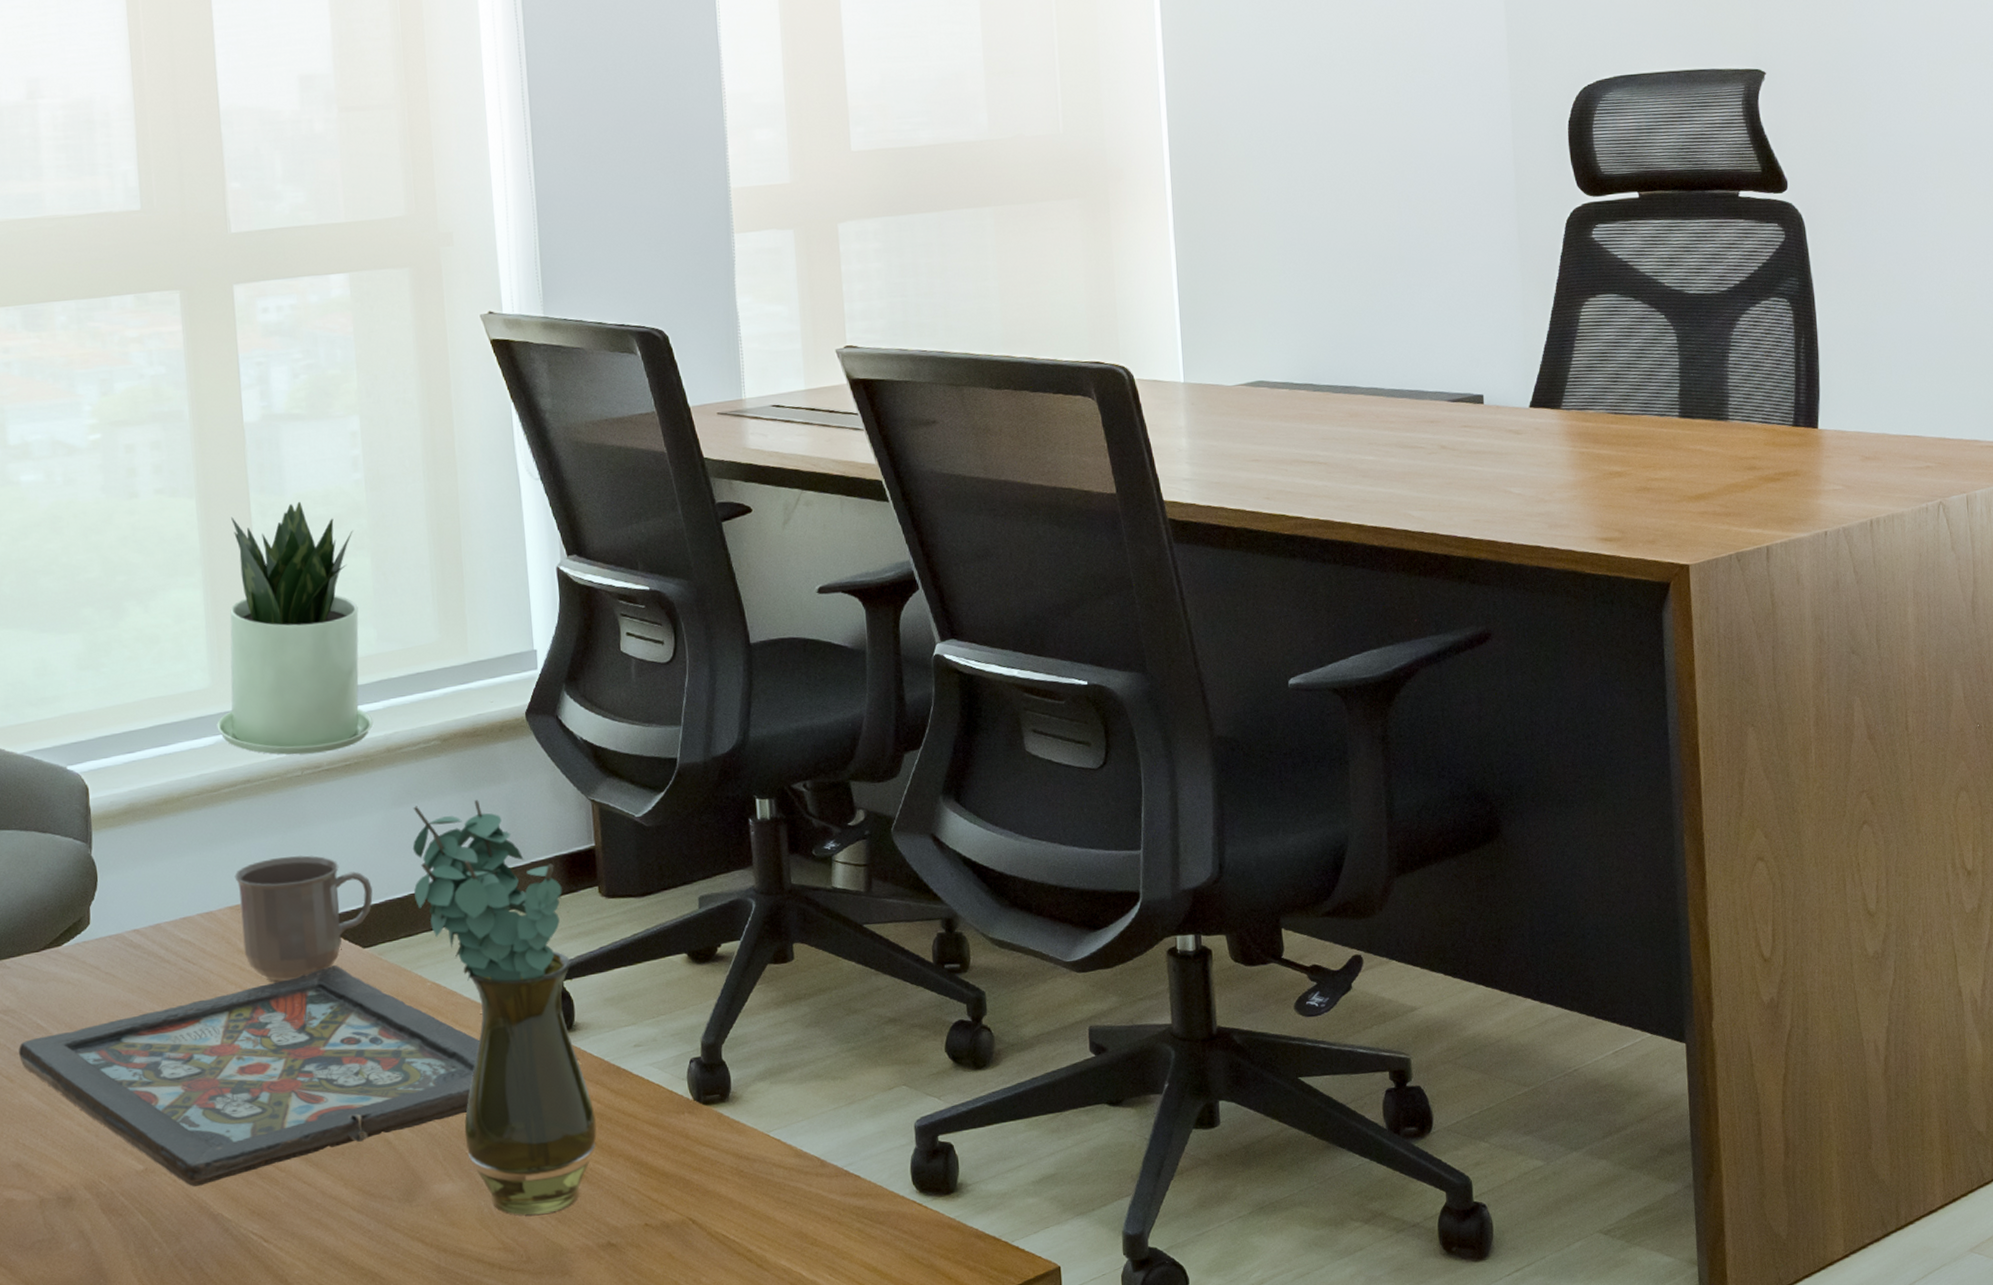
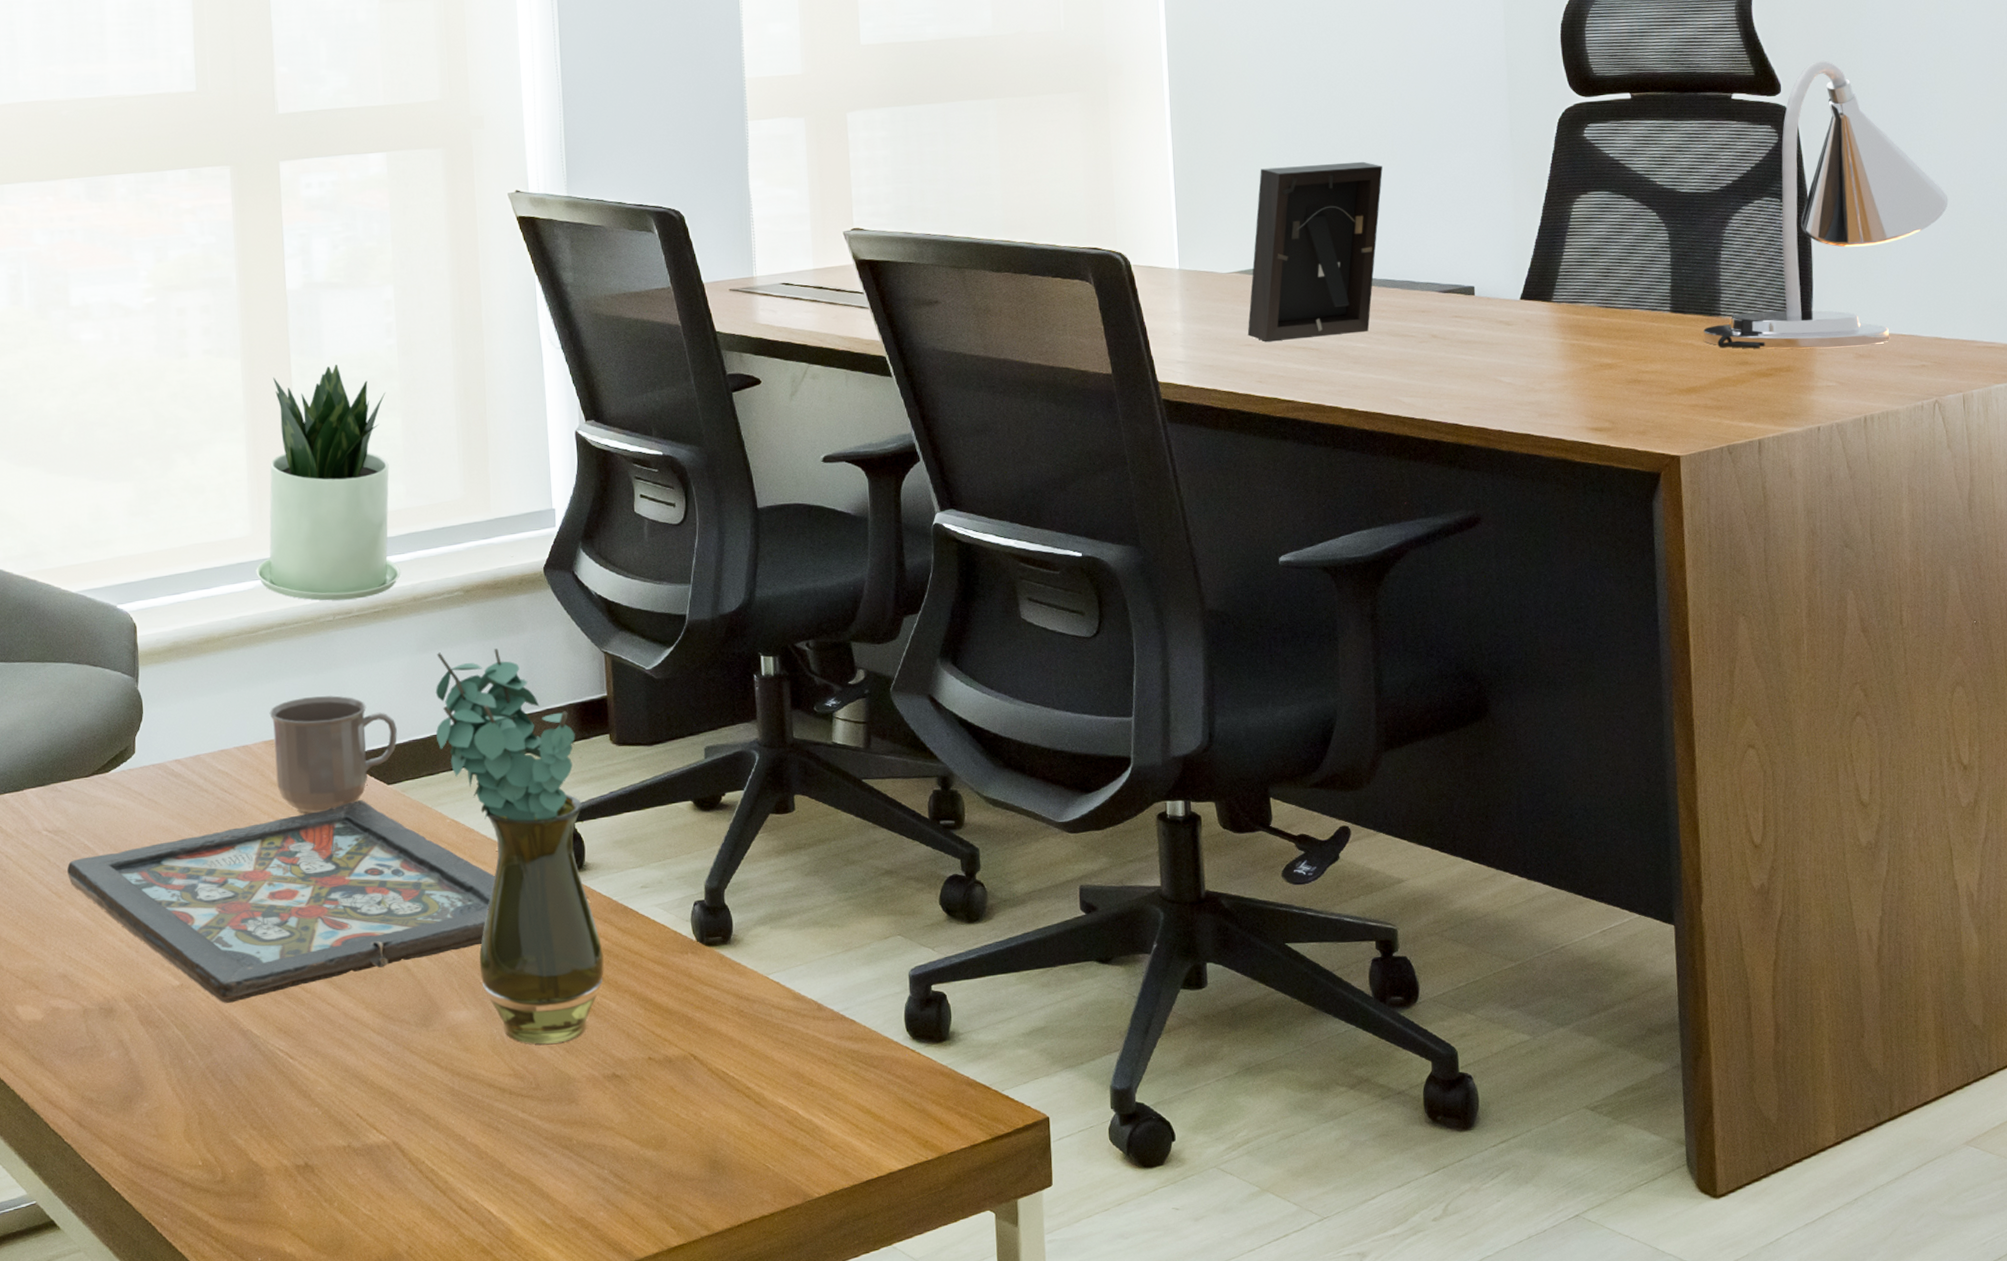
picture frame: none [1254,266,1390,456] -> present [1247,161,1383,341]
table lamp: none [1711,155,1952,454] -> present [1702,60,1949,349]

